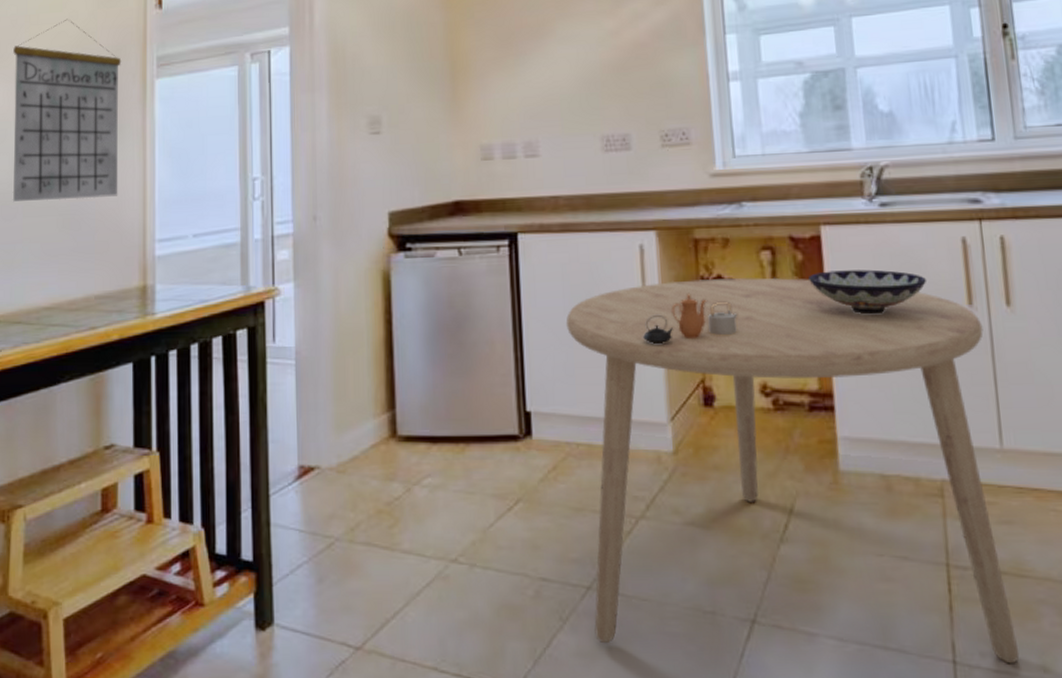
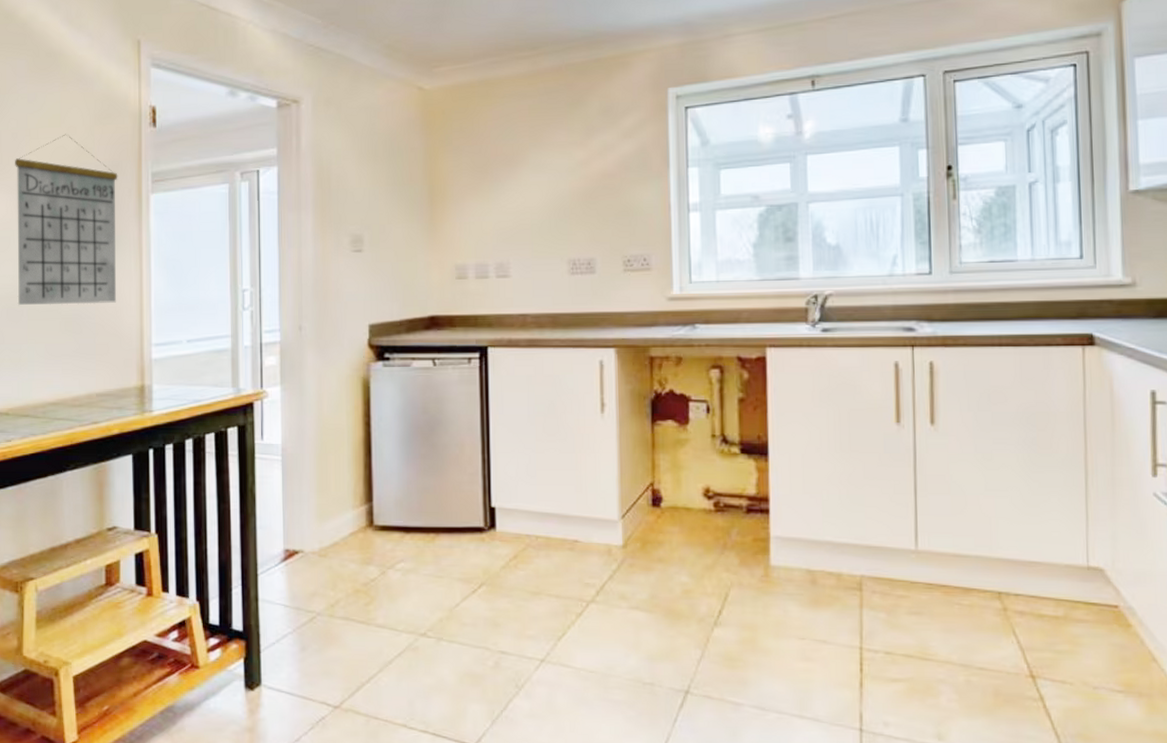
dining table: present [565,277,1020,664] -> none [529,393,918,733]
teapot: present [642,294,739,344] -> none [598,406,687,450]
bowl: present [808,269,927,315] -> none [753,389,861,429]

